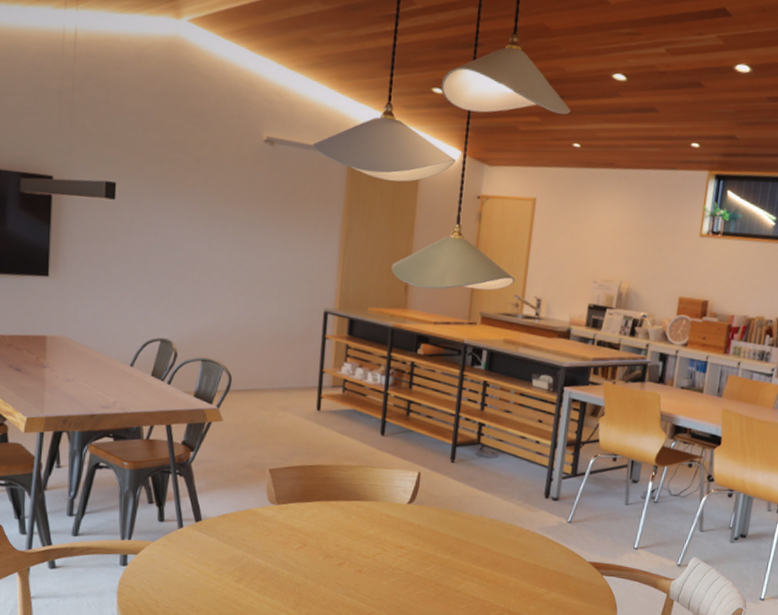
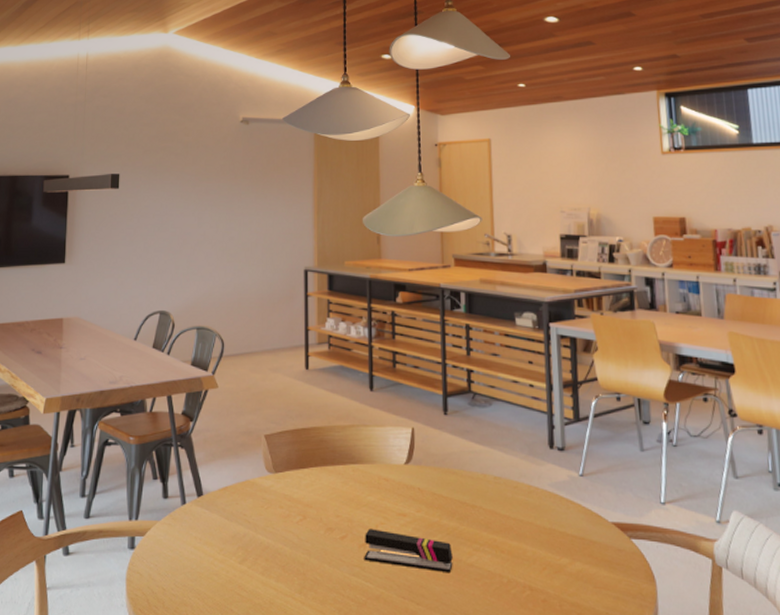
stapler: none [359,557,443,598] -> present [364,528,453,574]

